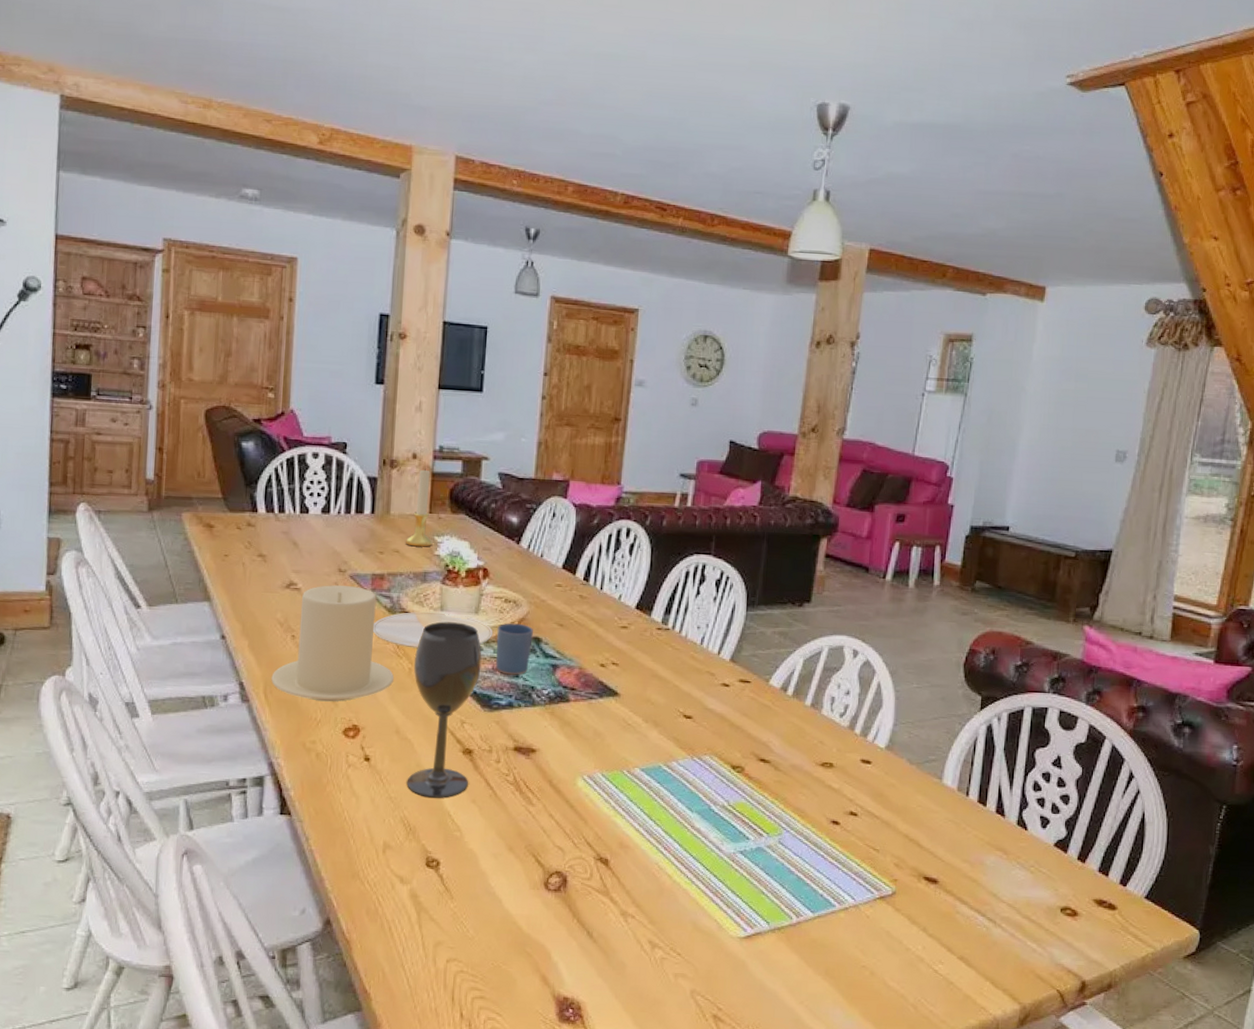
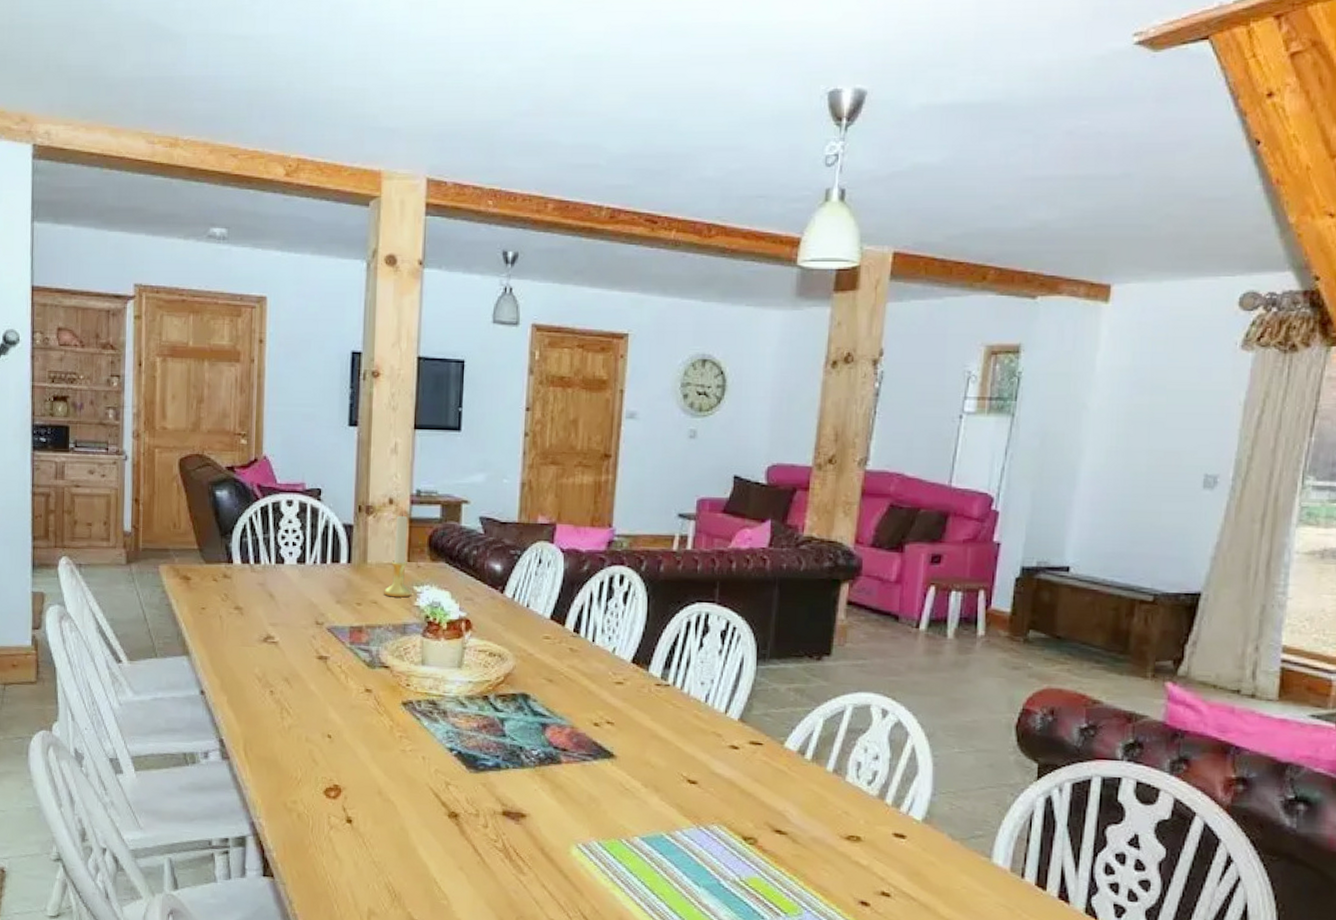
candle: present [271,585,395,702] -> none [251,638,375,760]
plate: present [373,611,493,649] -> none [353,666,478,705]
wine glass: present [406,621,482,798] -> none [390,677,466,864]
mug: present [496,623,533,675] -> none [481,678,520,734]

